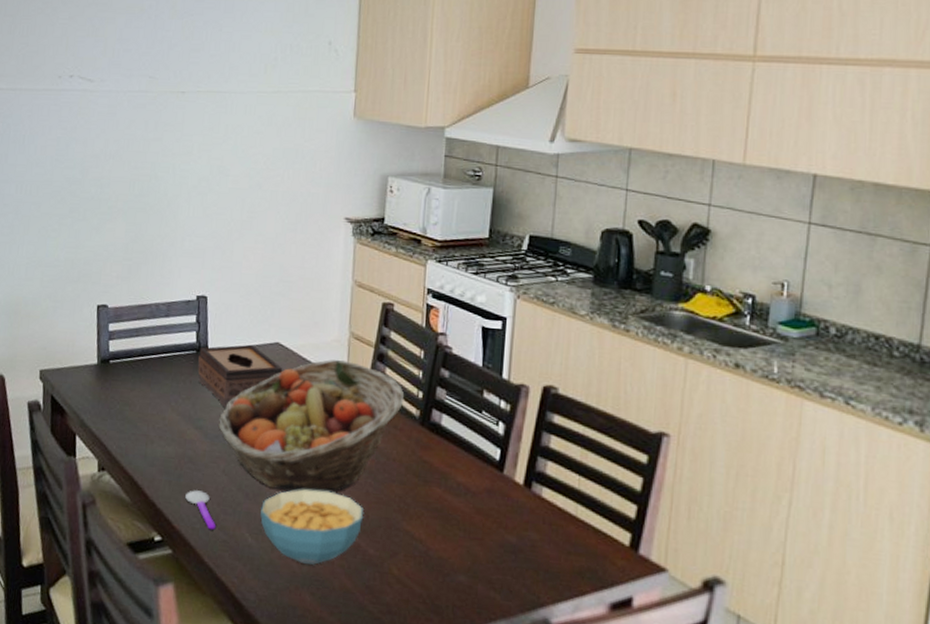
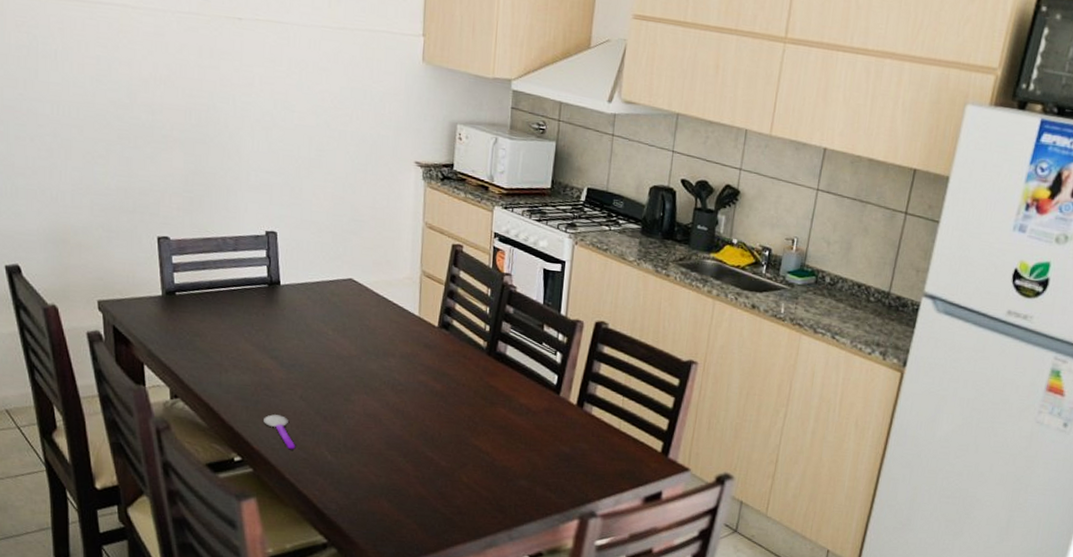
tissue box: present [197,344,283,408] -> none [270,280,357,339]
fruit basket: present [218,359,405,493] -> none [294,295,473,415]
cereal bowl: present [260,489,365,566] -> none [339,412,437,478]

